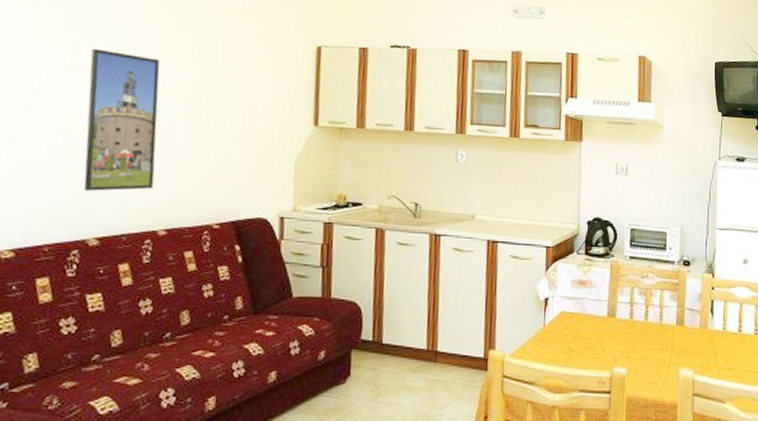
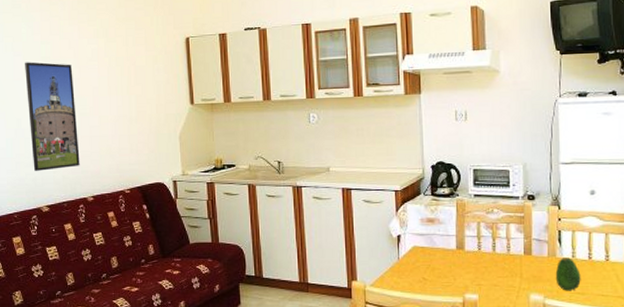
fruit: none [706,330,731,366] -> present [555,257,581,291]

